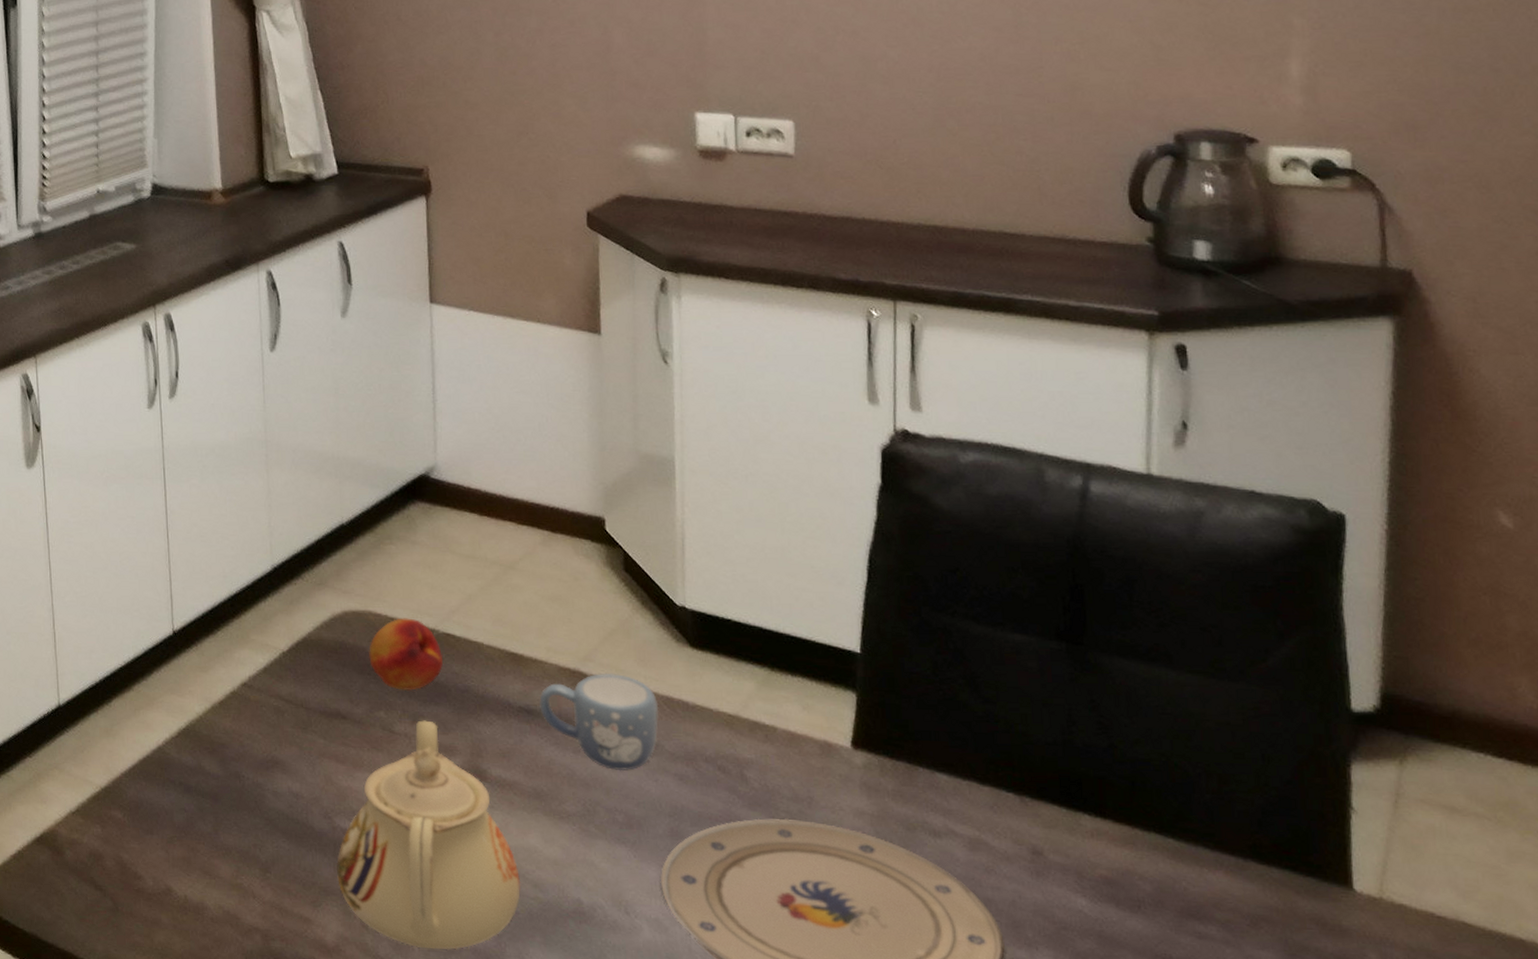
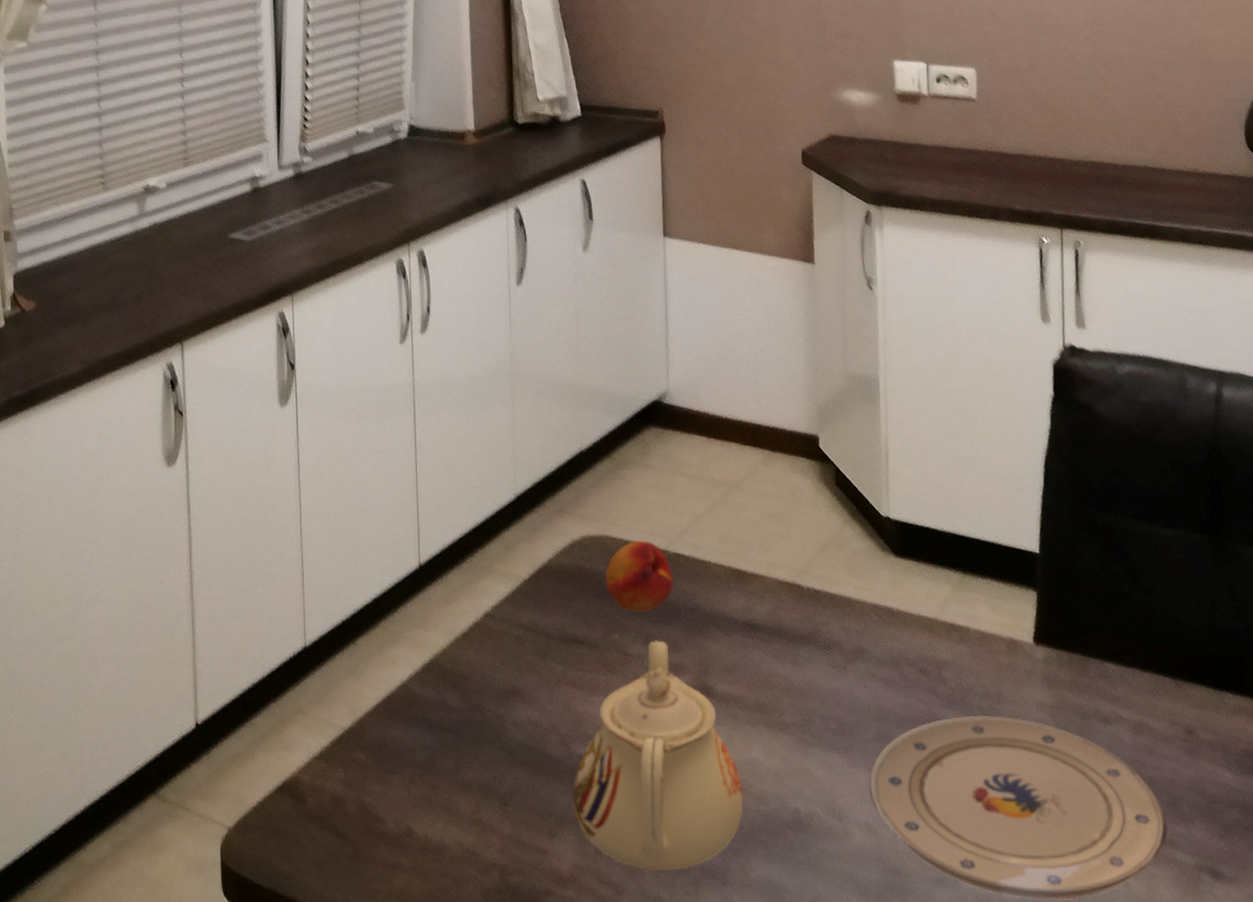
mug: present [539,673,659,772] -> none [761,584,868,680]

